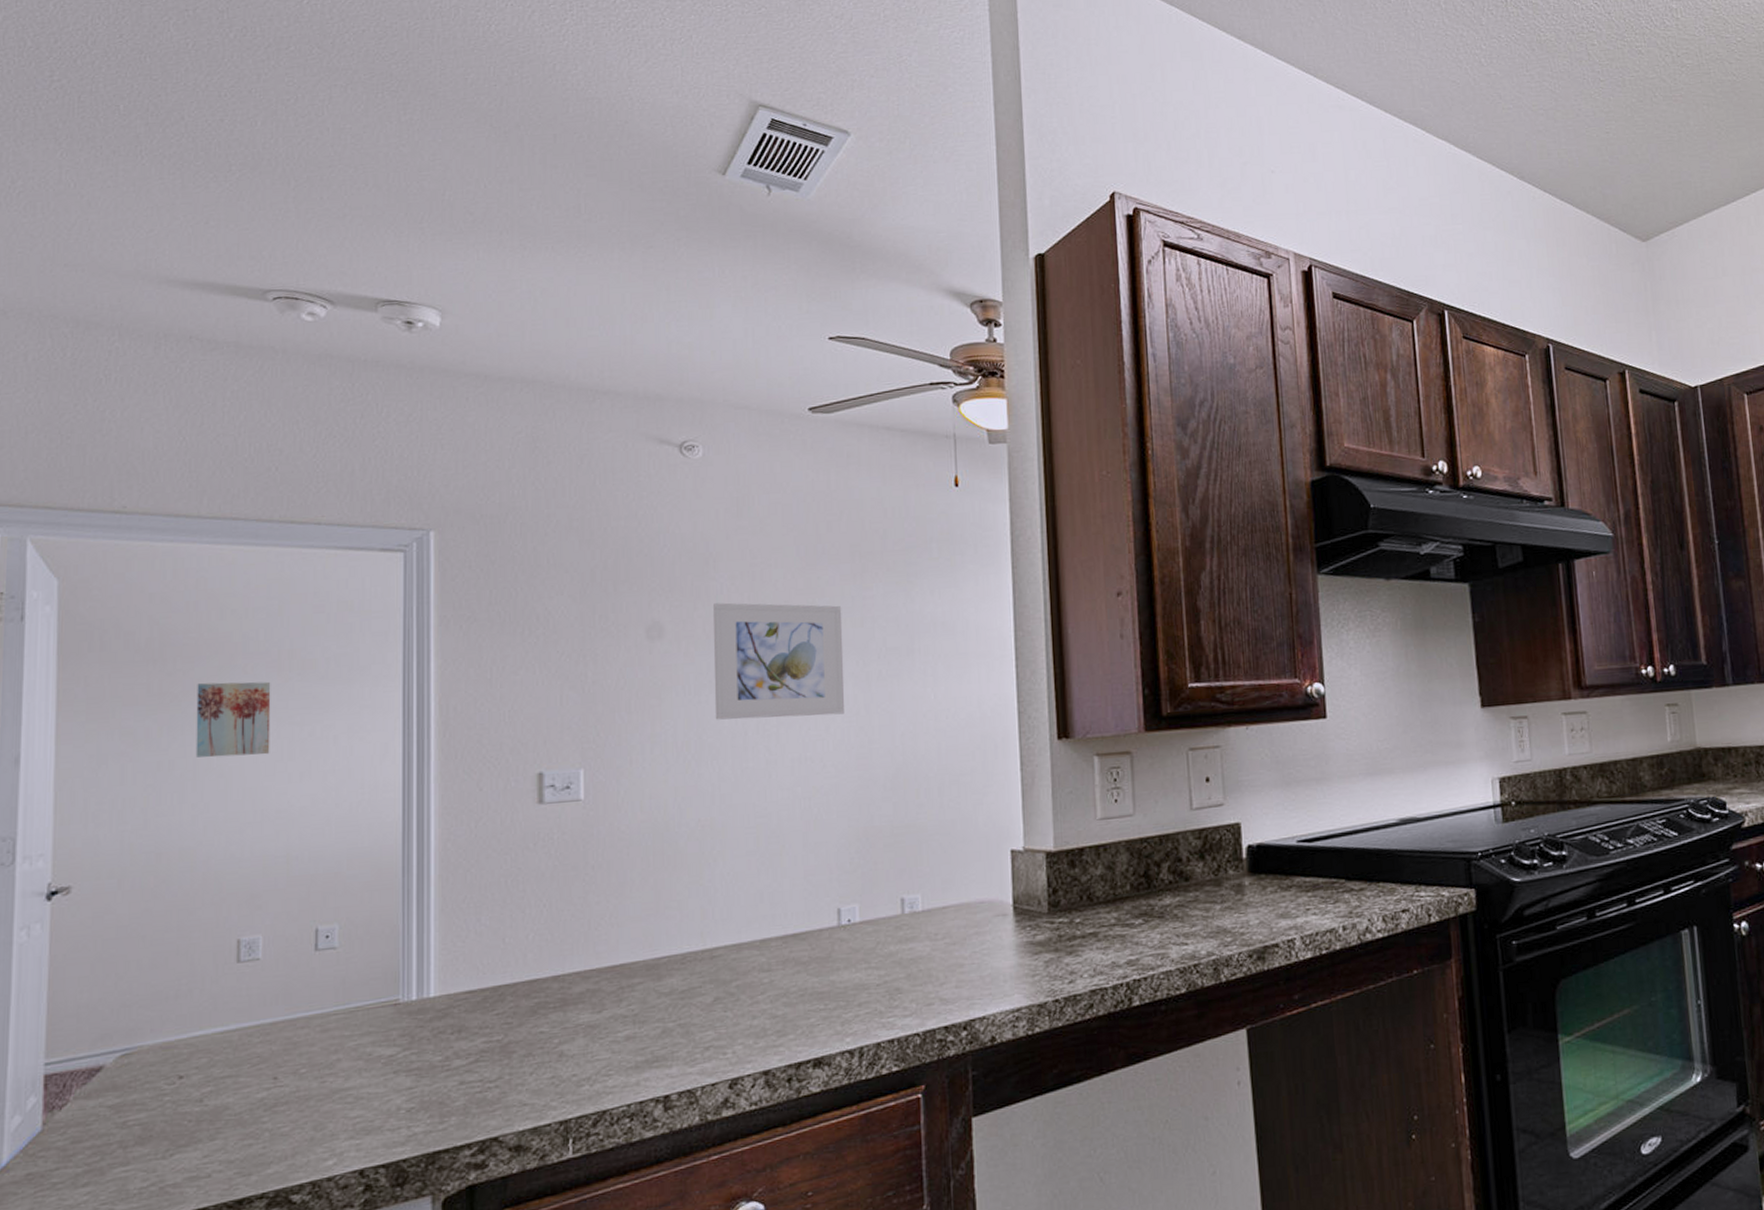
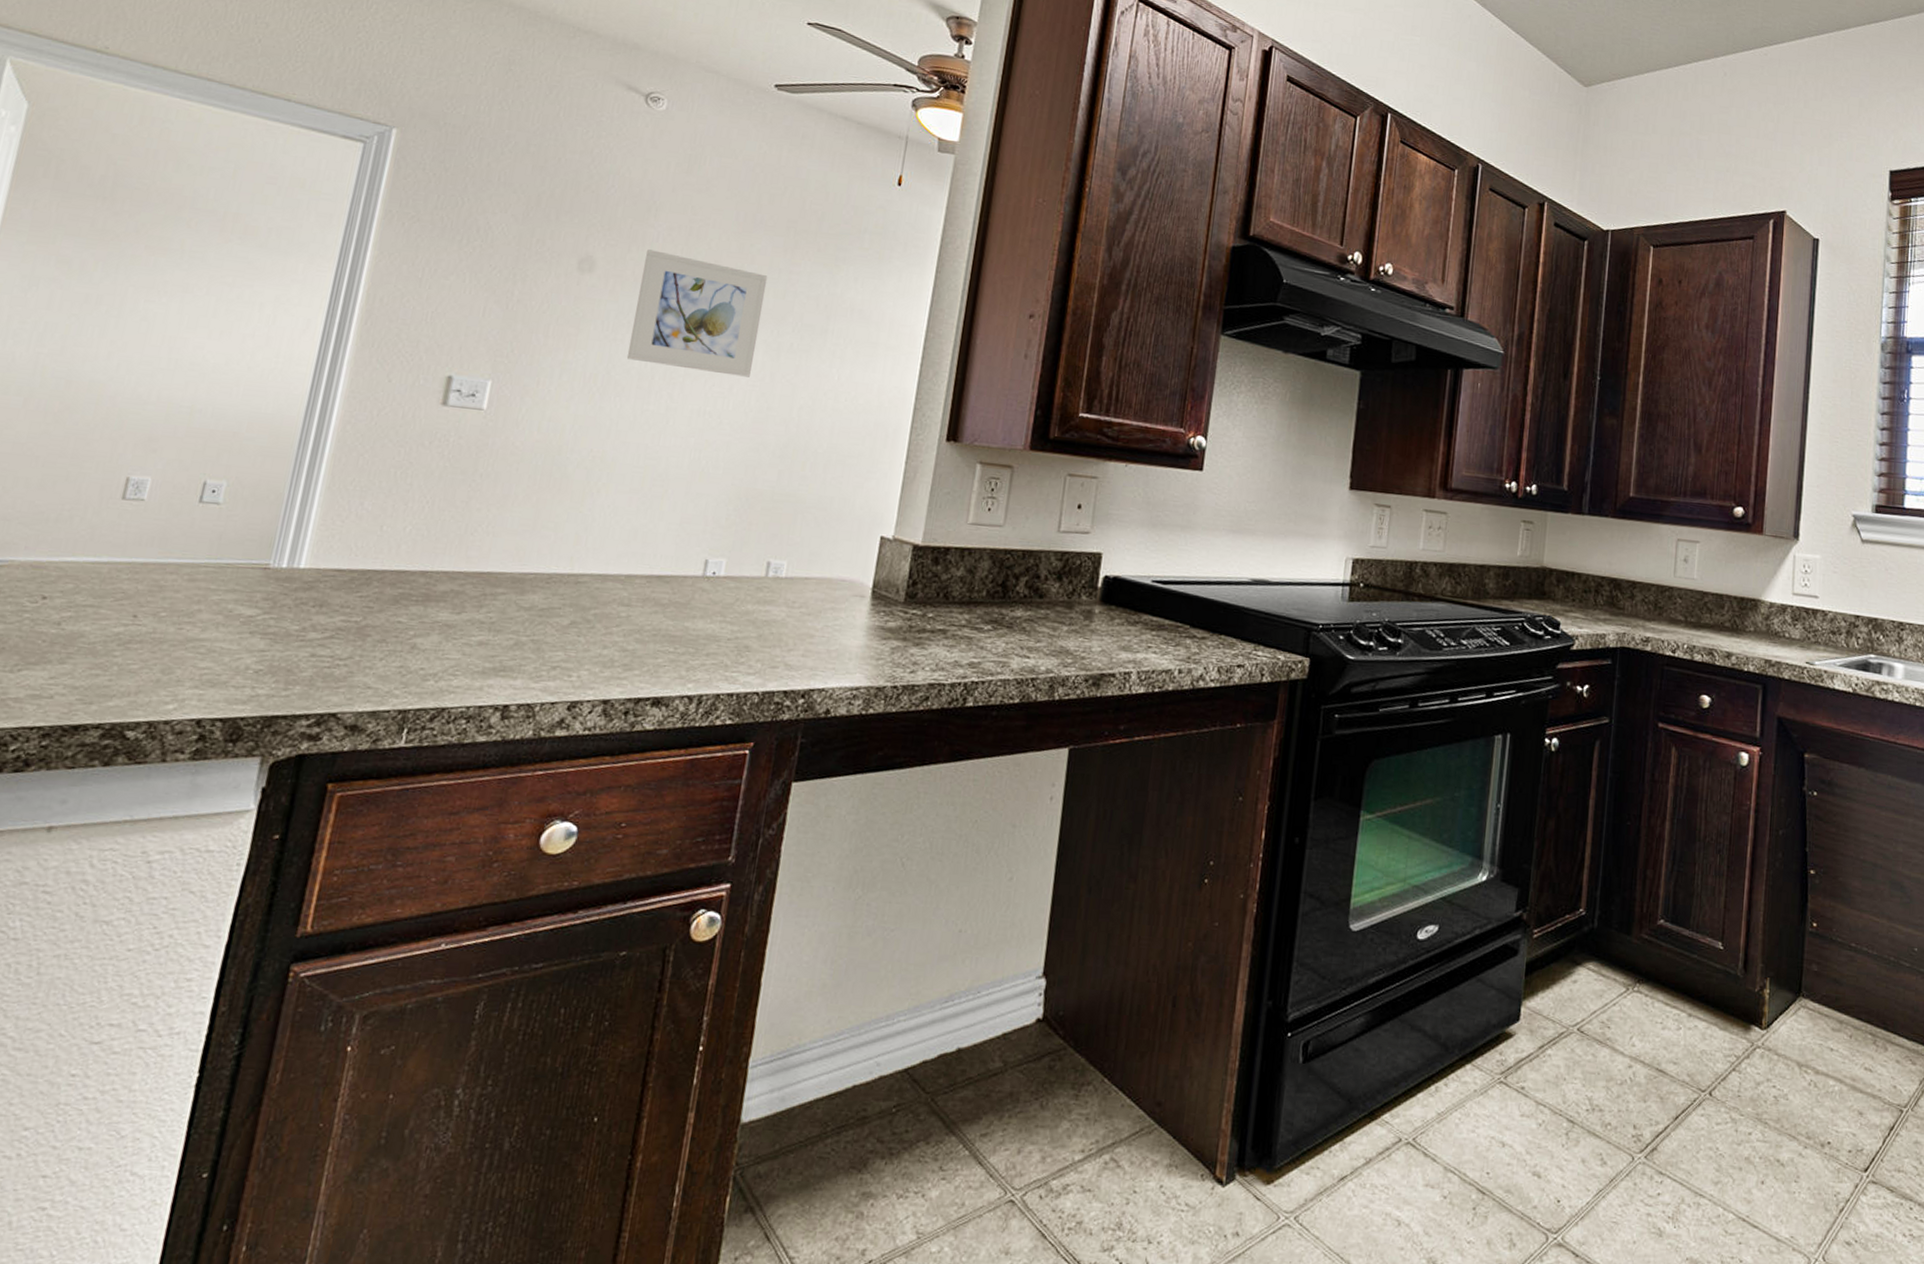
wall art: present [195,681,271,758] -> none [124,227,211,308]

